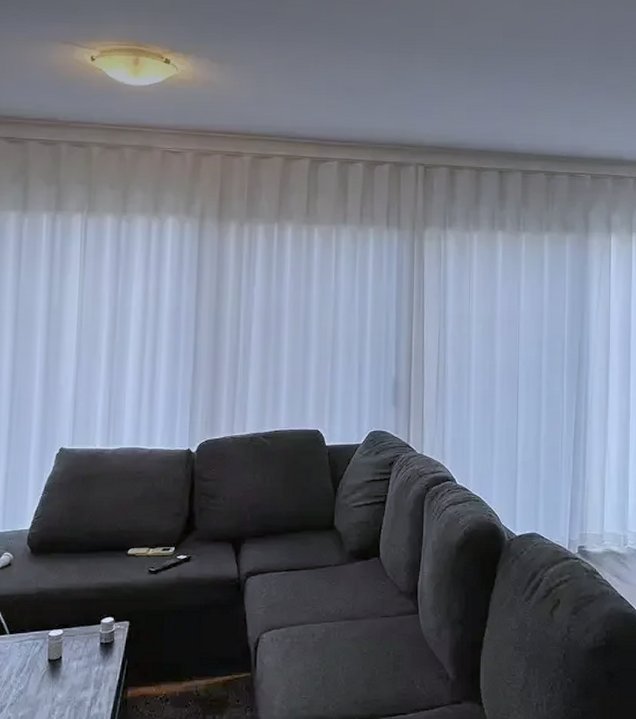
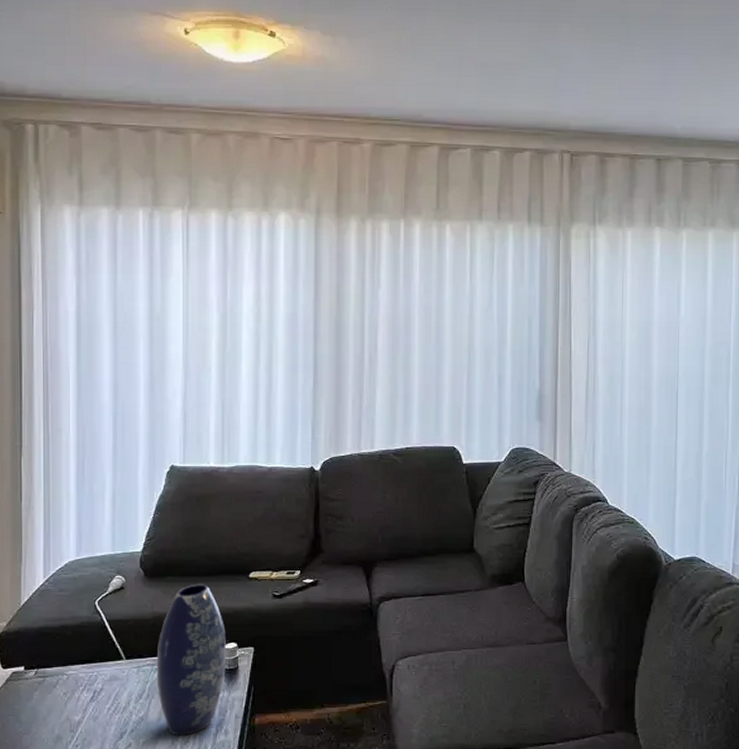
vase: none [37,560,104,709] -> present [156,584,226,736]

